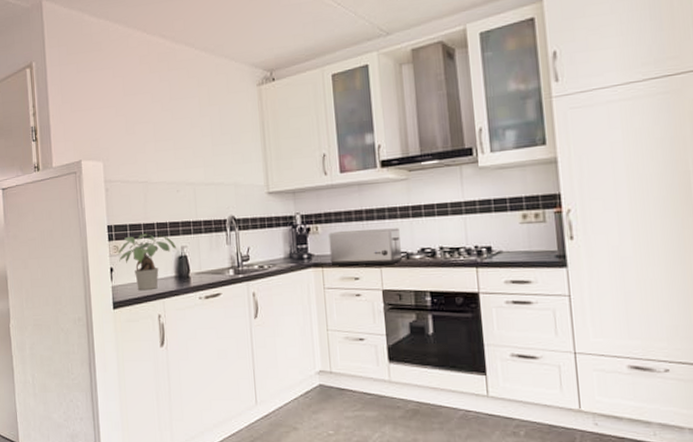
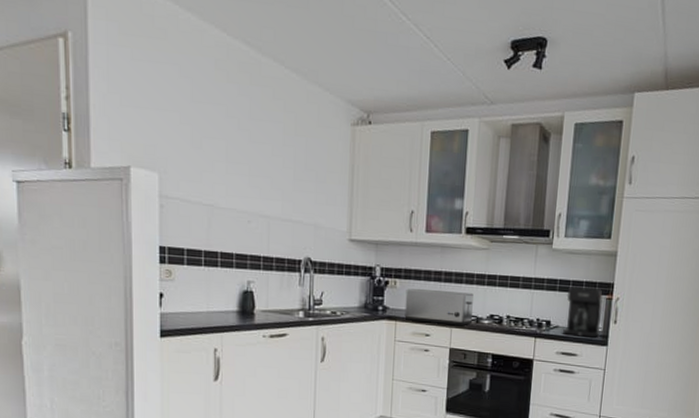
potted plant: present [118,233,177,291] -> none [171,261,243,322]
coffee maker: none [504,202,555,261] -> present [562,287,603,339]

